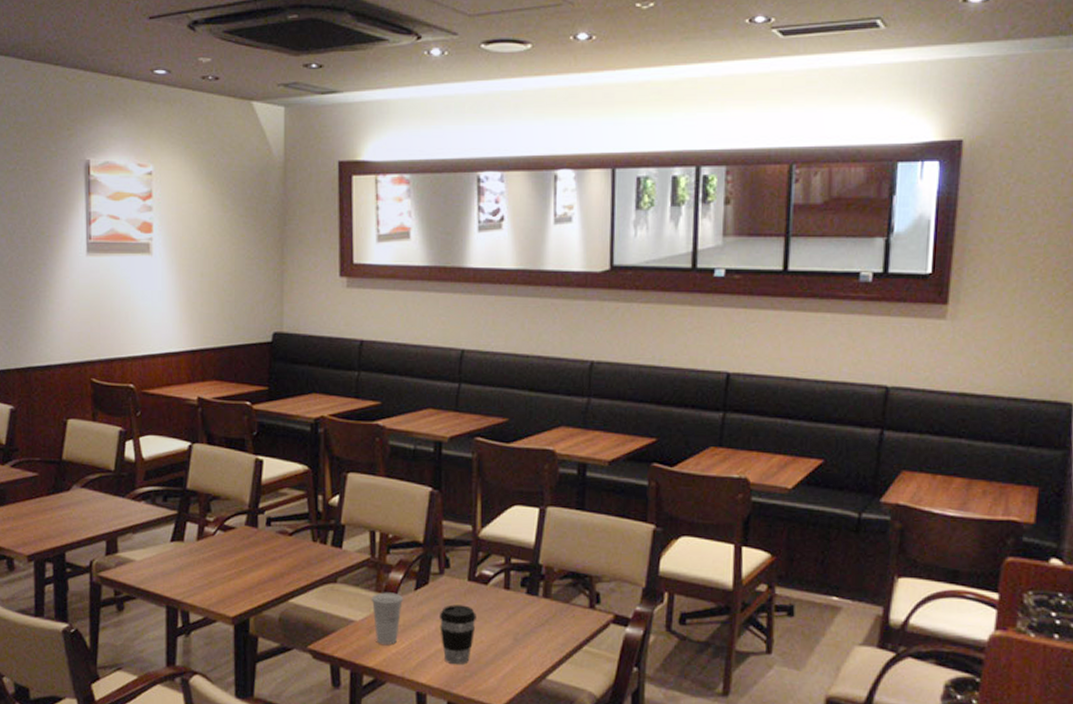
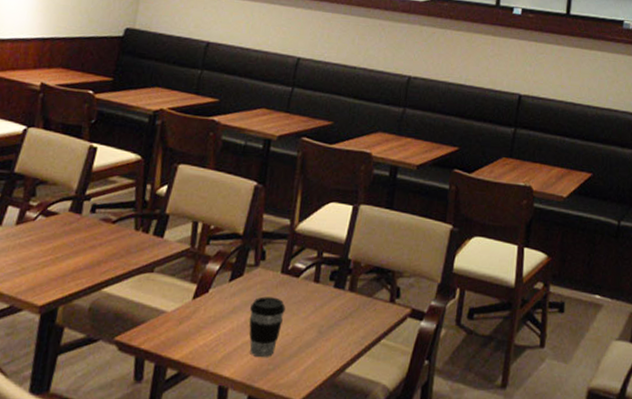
cup: present [371,592,404,645] -> none [185,282,218,337]

